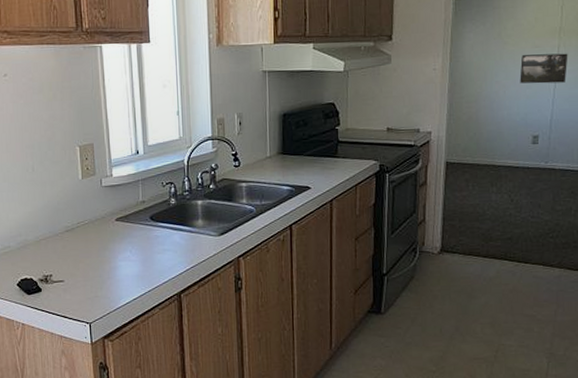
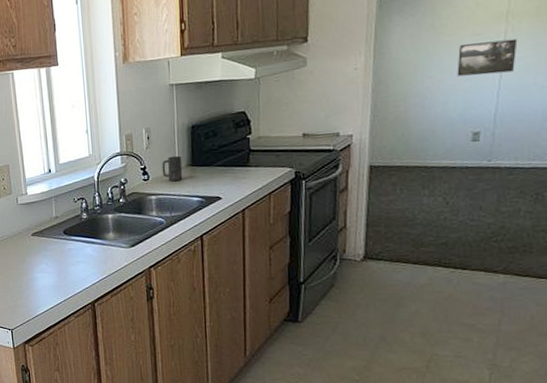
mug: none [253,143,274,169] -> present [162,155,183,182]

